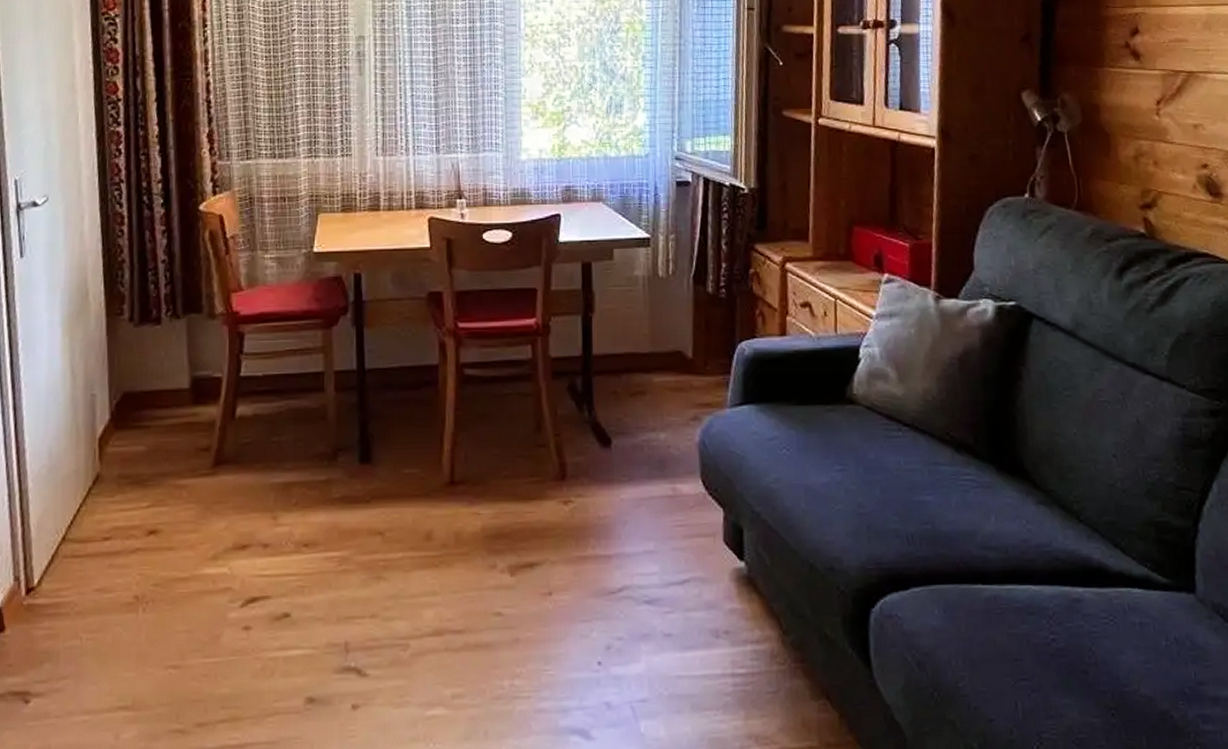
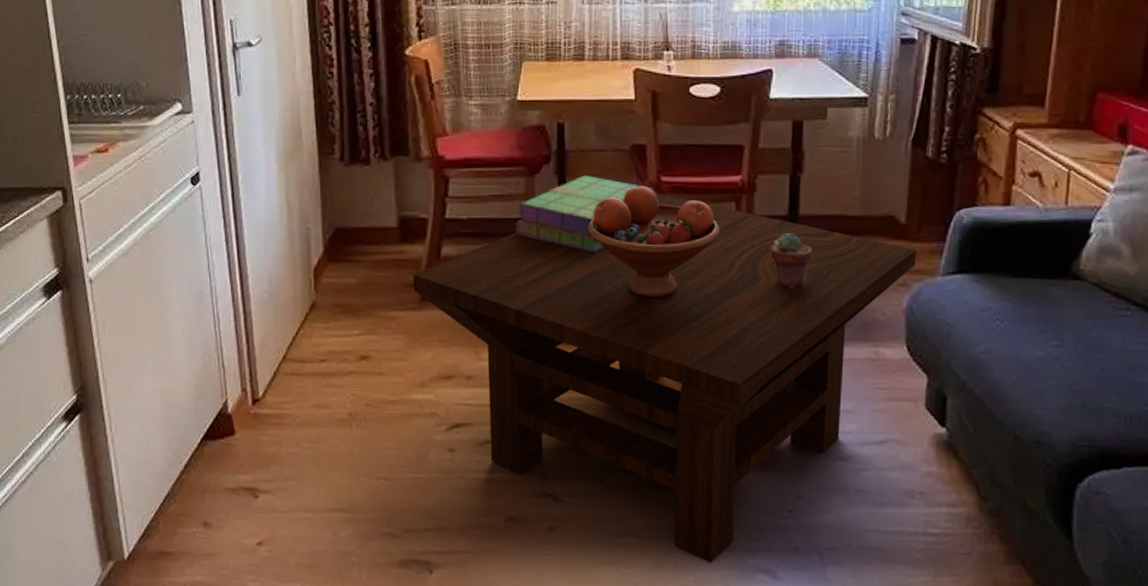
coffee table: none [206,339,705,729] -> present [413,193,917,563]
stack of books: none [313,325,451,403] -> present [516,175,654,252]
fruit bowl: none [387,333,517,447] -> present [588,186,720,298]
potted succulent: none [567,373,607,429] -> present [771,233,812,288]

